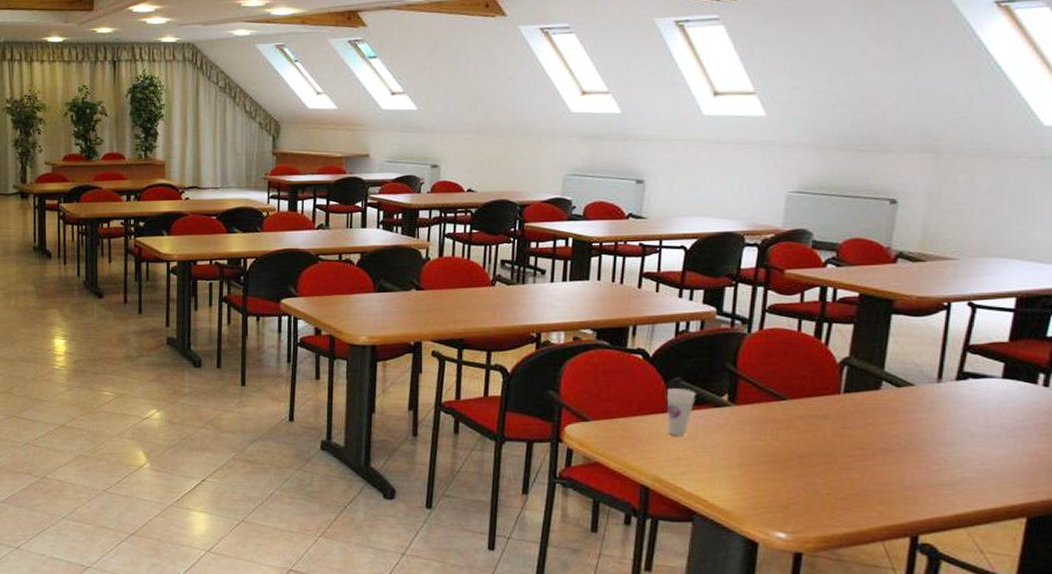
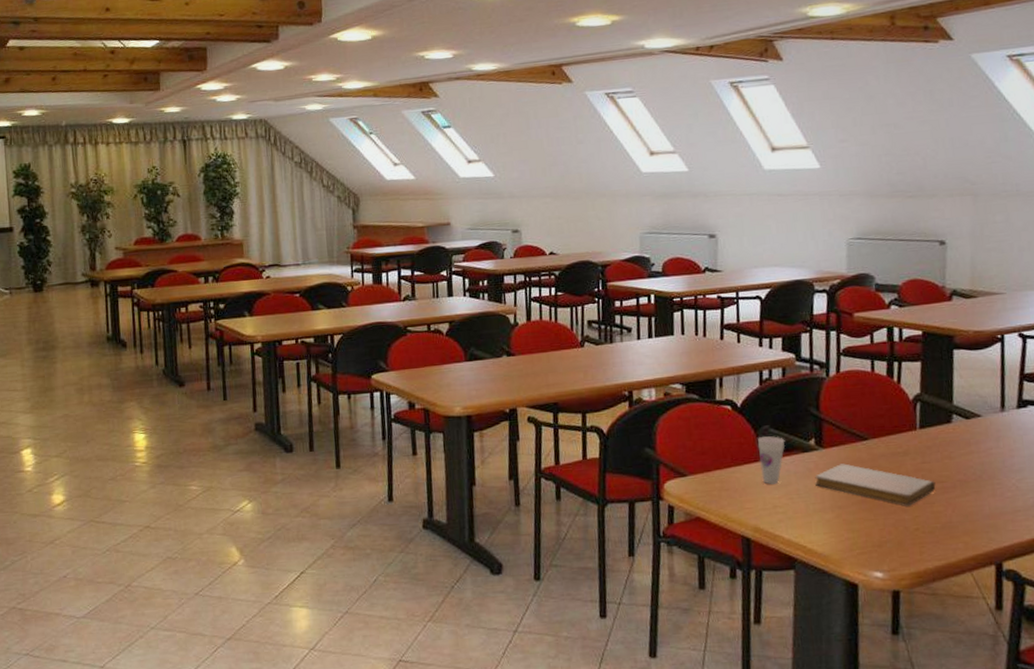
notebook: none [724,422,855,470] -> present [815,463,936,506]

